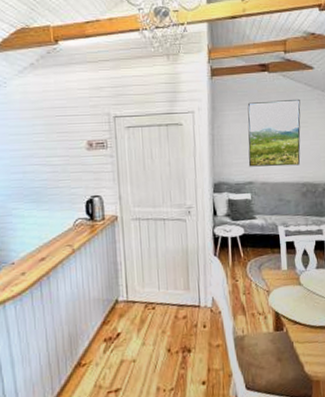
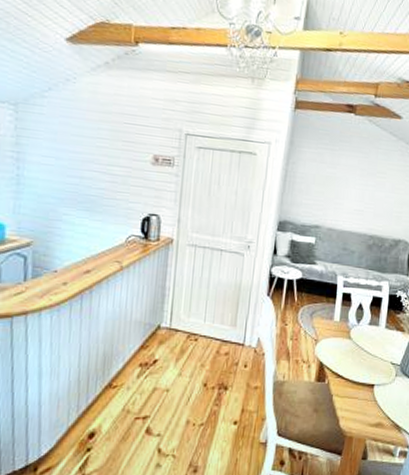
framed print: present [247,98,301,167] -> none [318,143,382,217]

